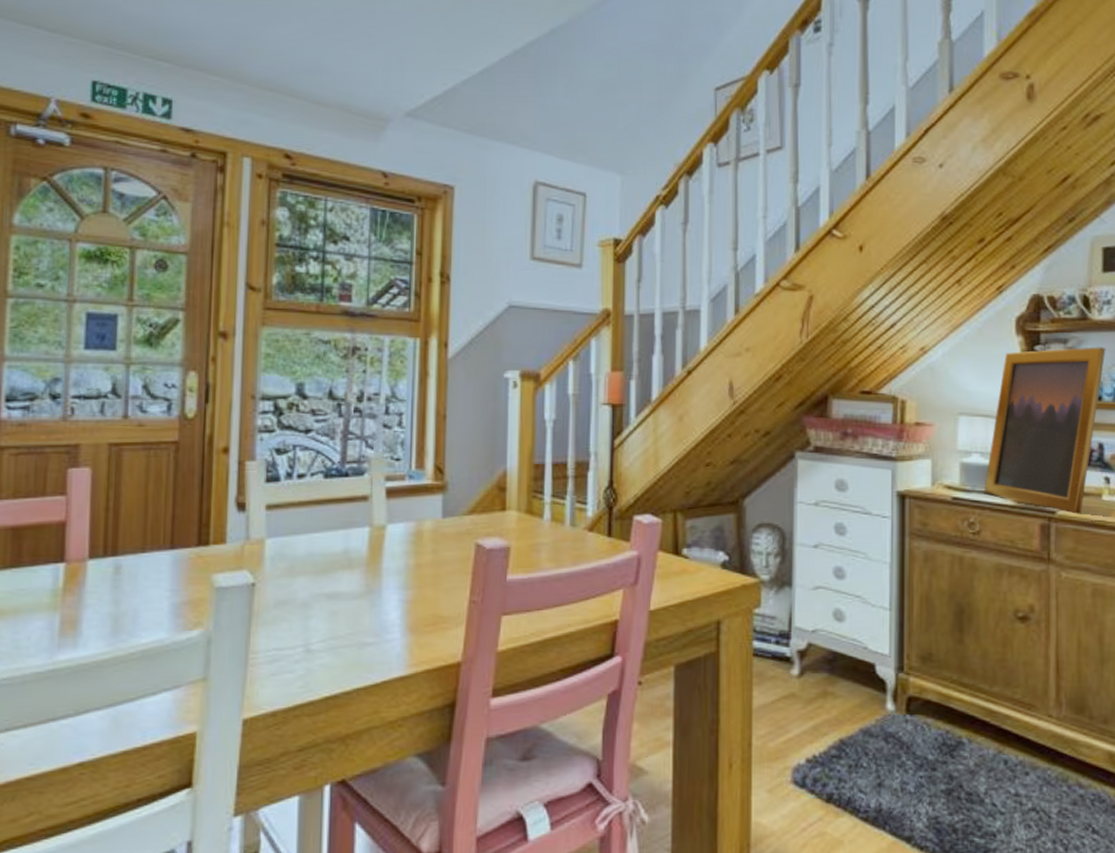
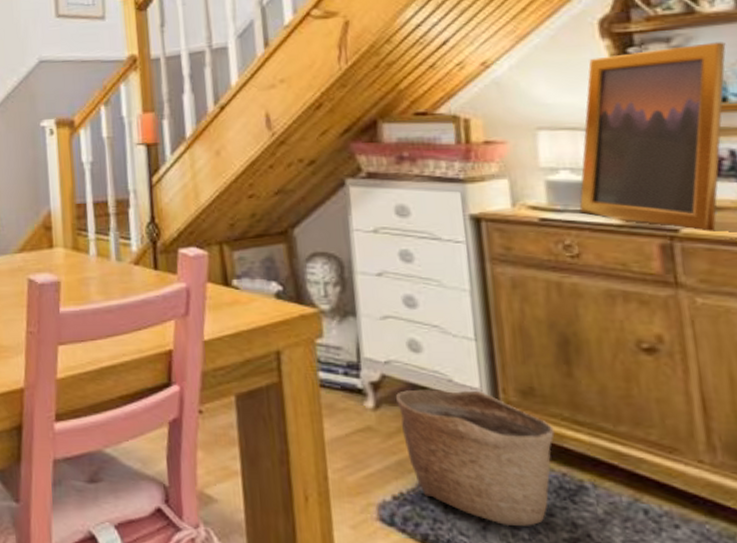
basket: none [818,656,944,782] -> present [395,389,555,527]

